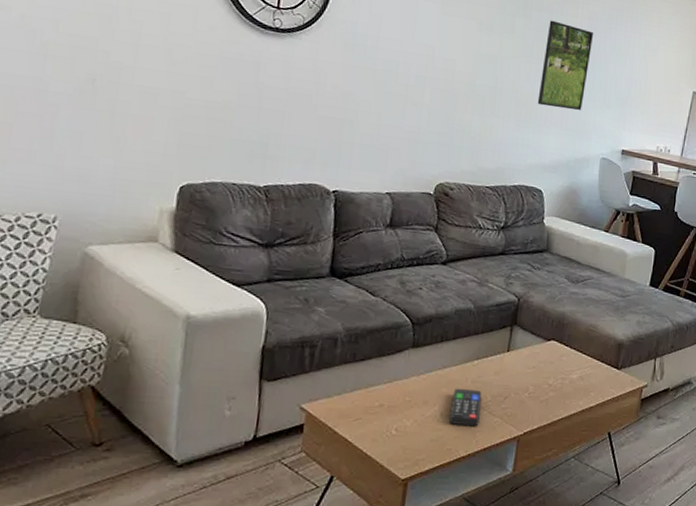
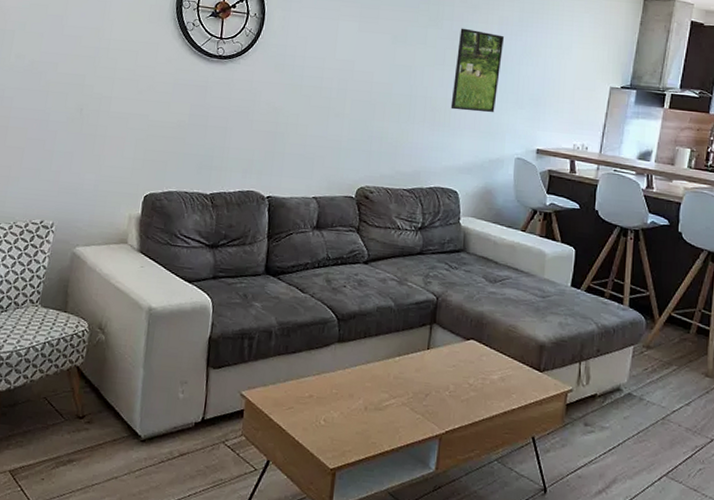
remote control: present [449,388,482,427] -> none [373,383,404,423]

